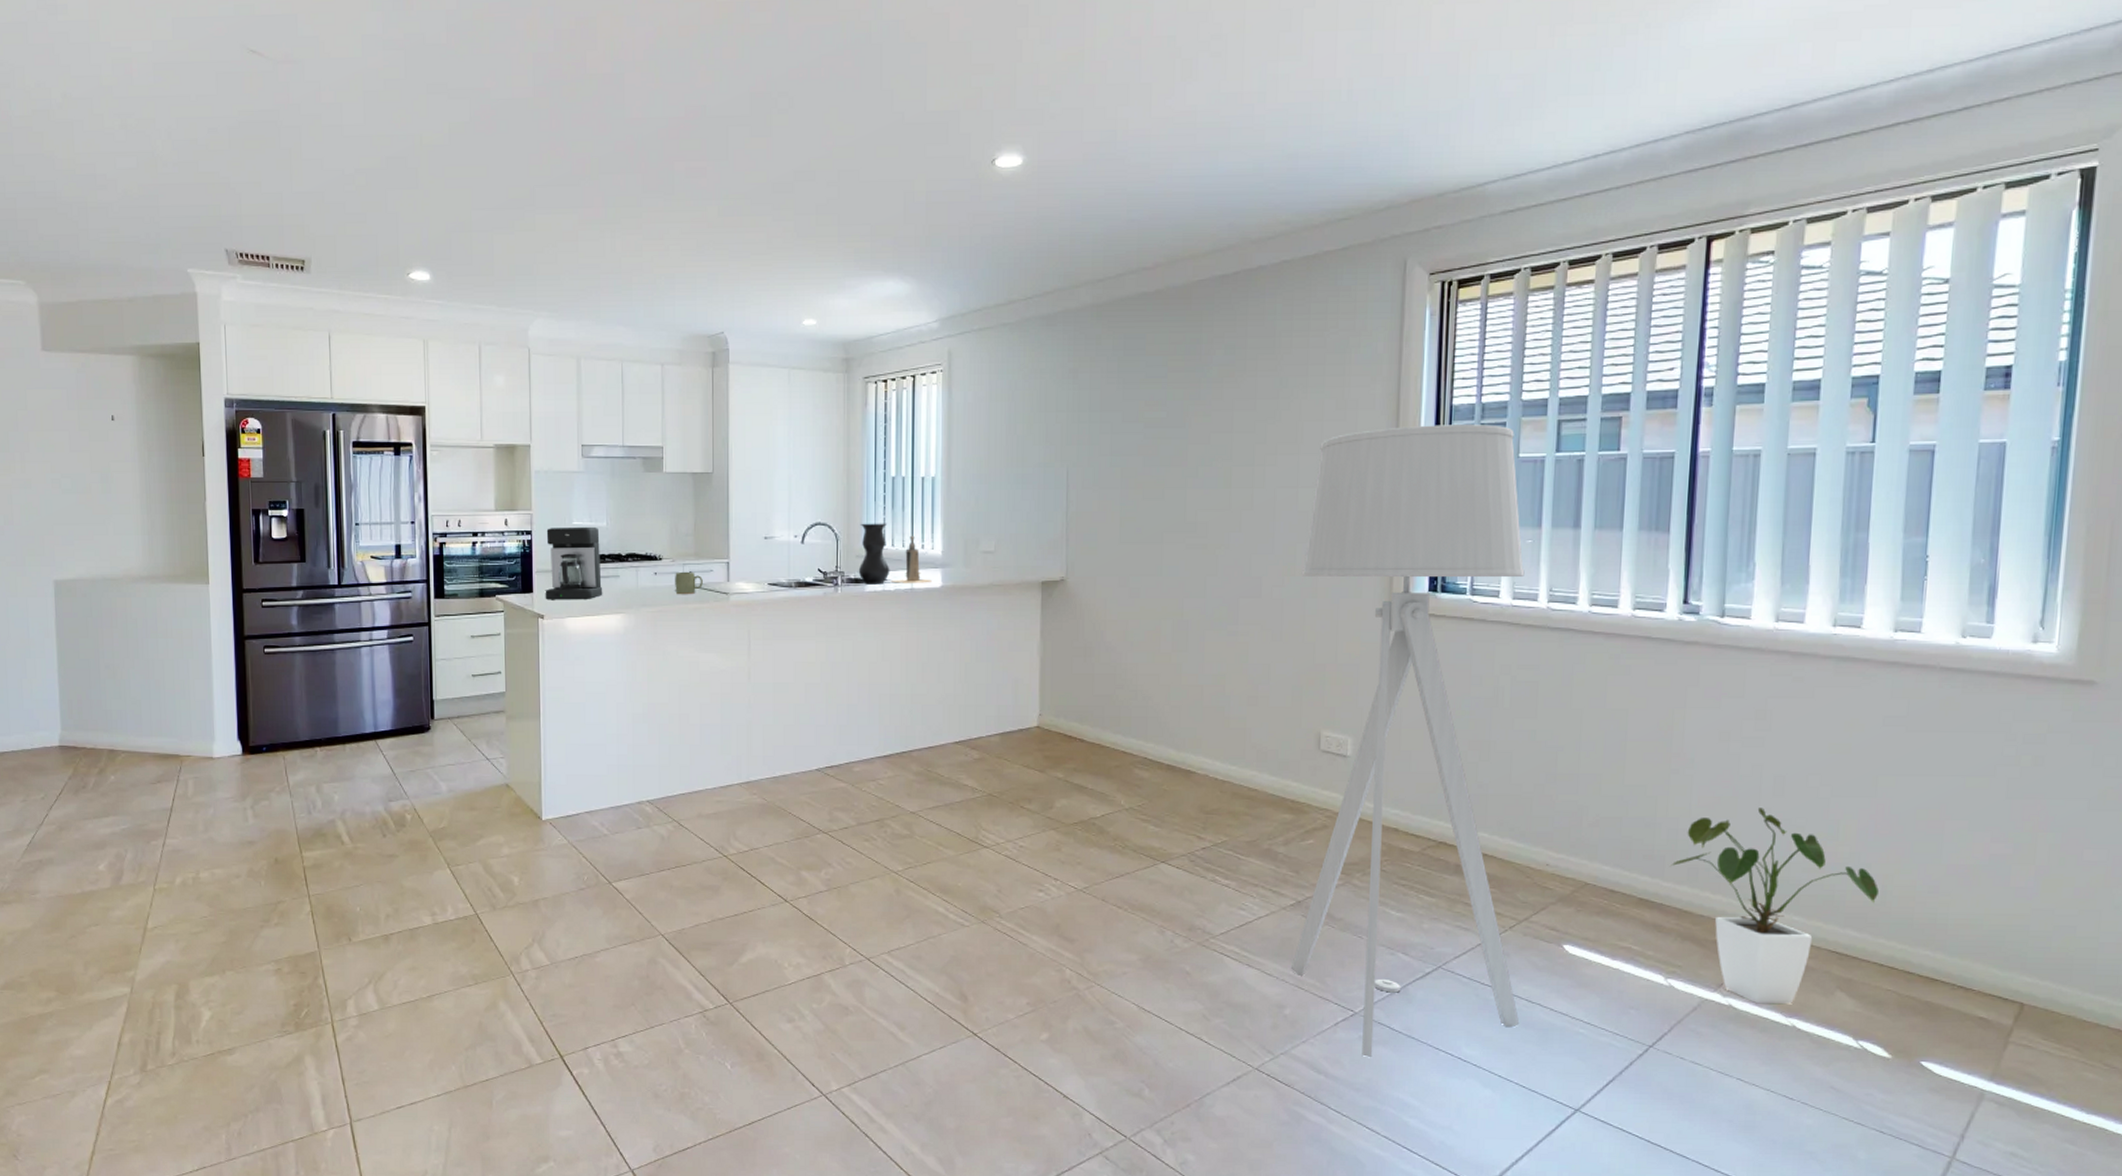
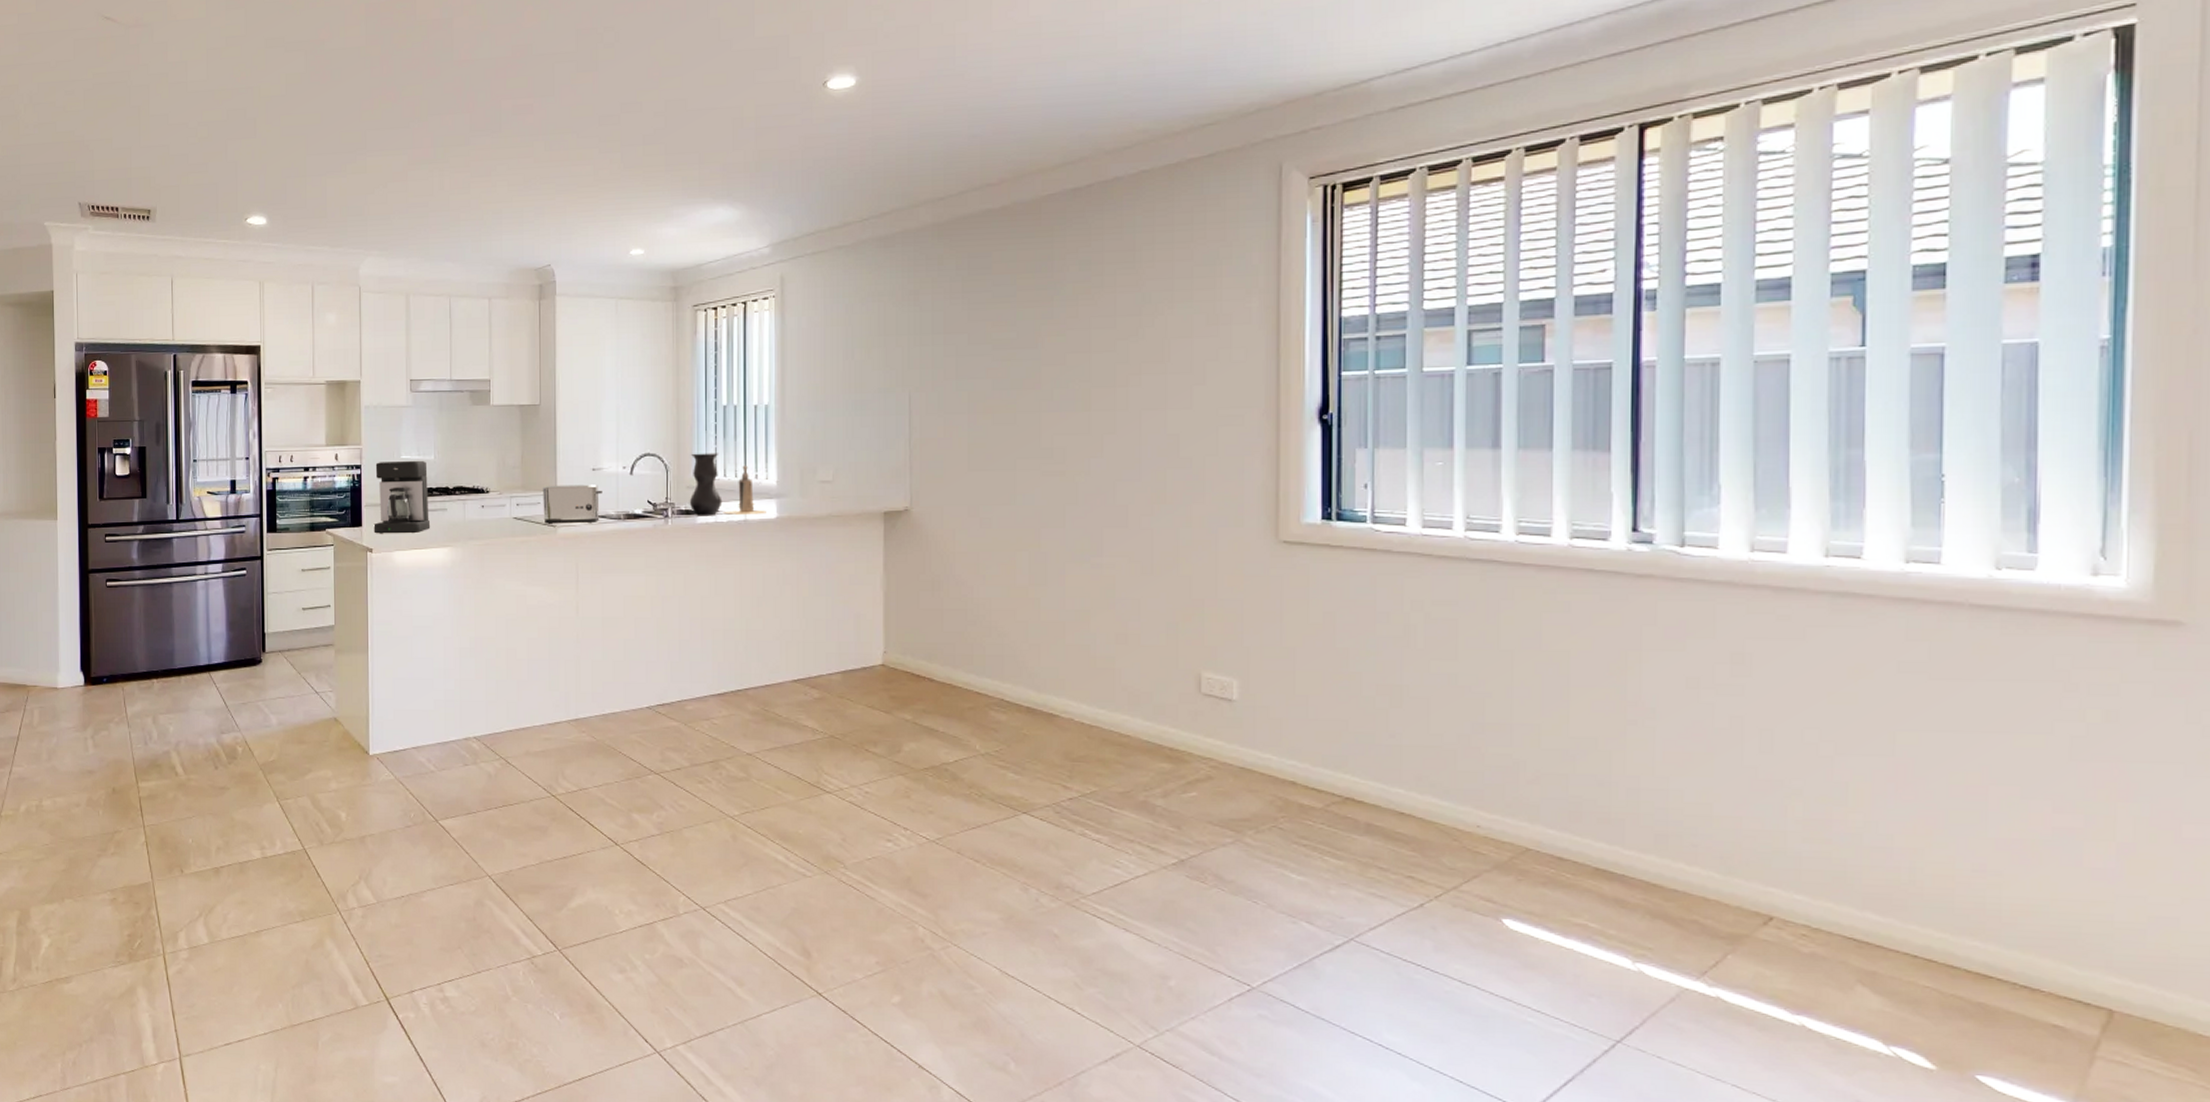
mug: present [675,571,703,595] -> none [502,504,530,528]
toaster: none [716,553,774,593] -> present [543,484,602,525]
floor lamp: present [1290,424,1525,1058] -> none [1173,337,1453,1040]
house plant: present [1671,808,1879,1003] -> none [1632,766,1905,998]

